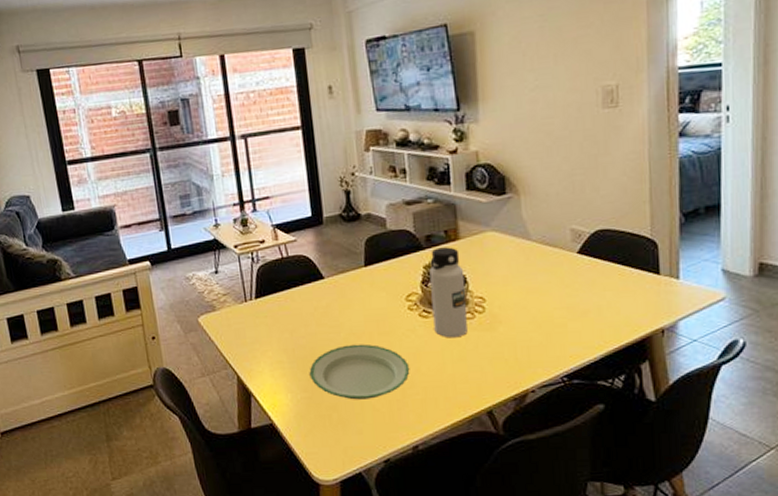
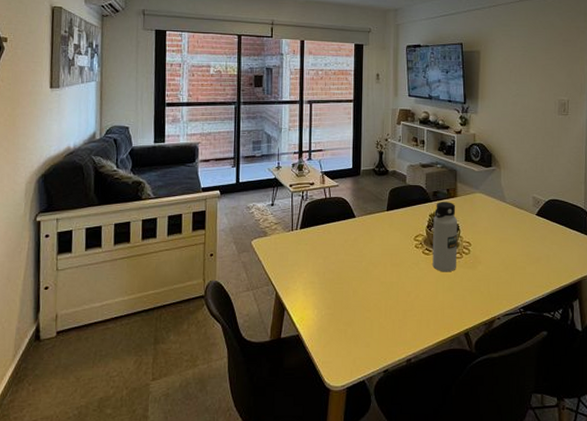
plate: present [309,344,410,400] -> none [334,272,411,318]

